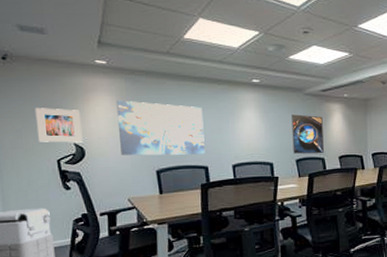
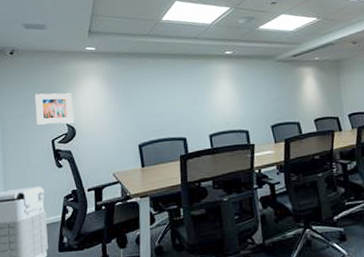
wall art: present [116,100,205,156] -> none [103,81,183,132]
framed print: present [291,114,324,154] -> none [264,80,299,120]

